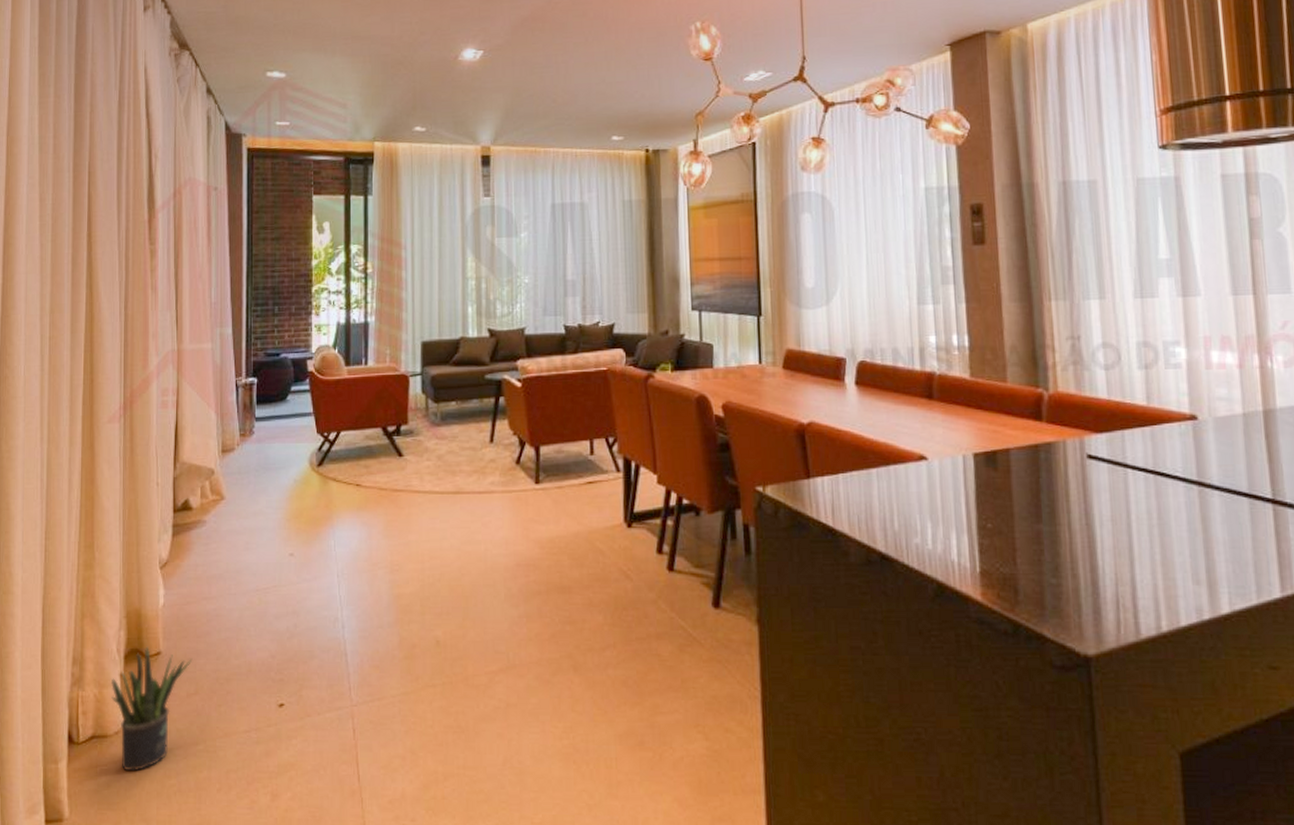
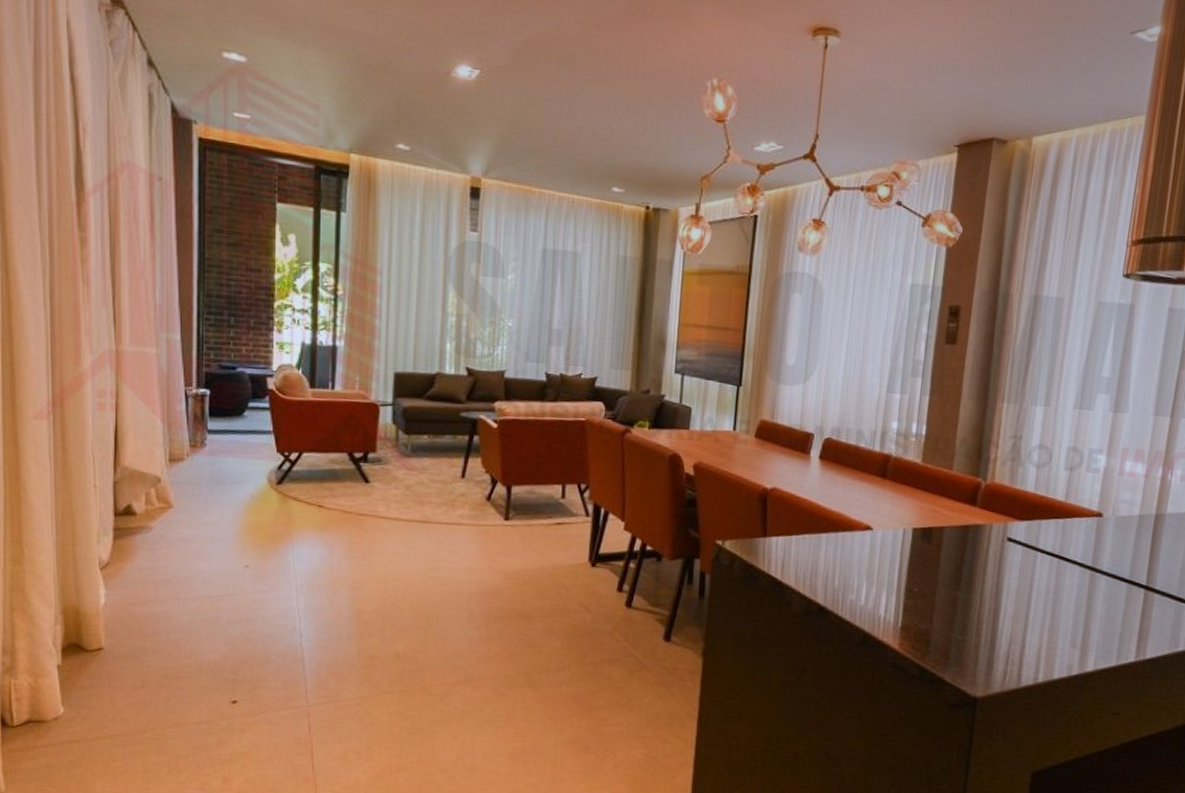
potted plant: present [111,646,193,771] -> none [48,641,139,753]

